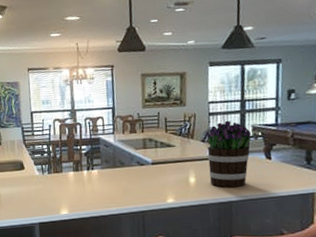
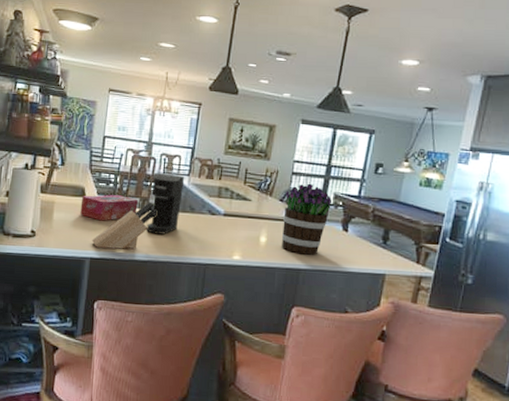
tissue box: none [21,162,73,189] -> present [80,194,139,221]
knife block: none [37,164,90,213] -> present [91,202,156,249]
coffee maker: none [81,134,112,192] -> present [147,172,185,235]

